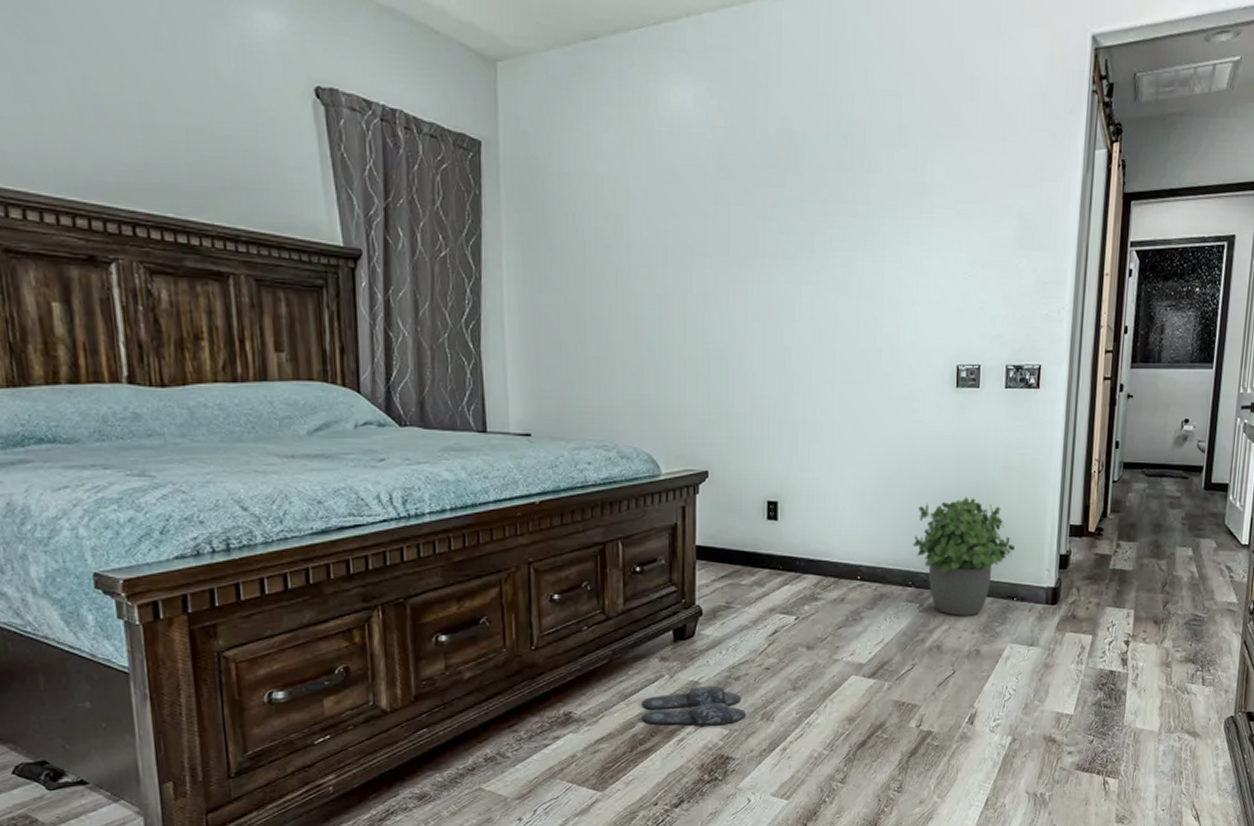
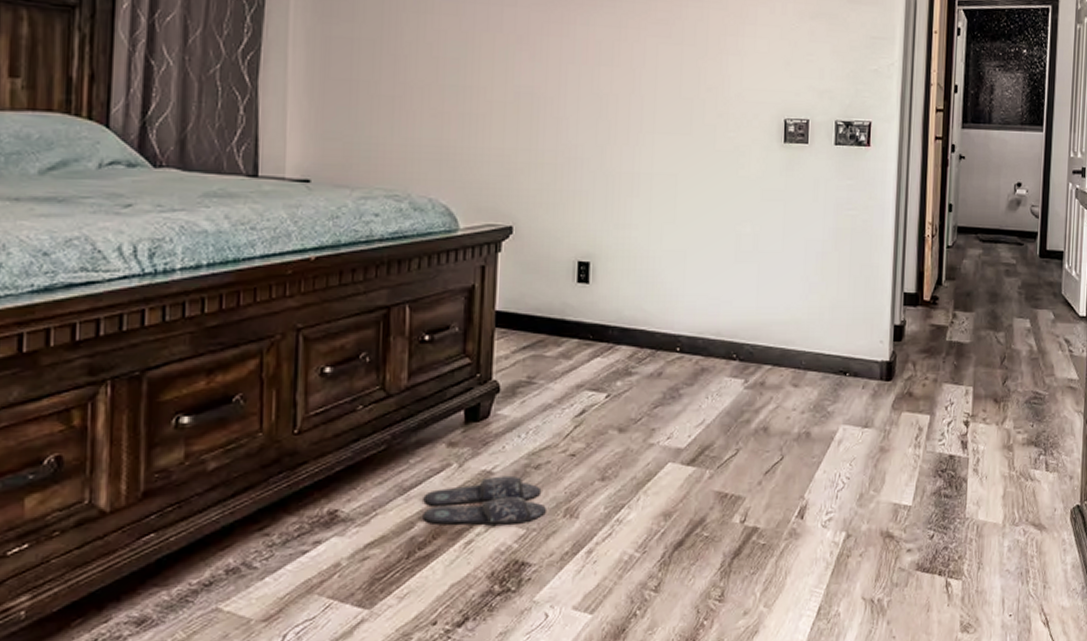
potted plant: present [912,497,1015,616] -> none [736,260,847,393]

